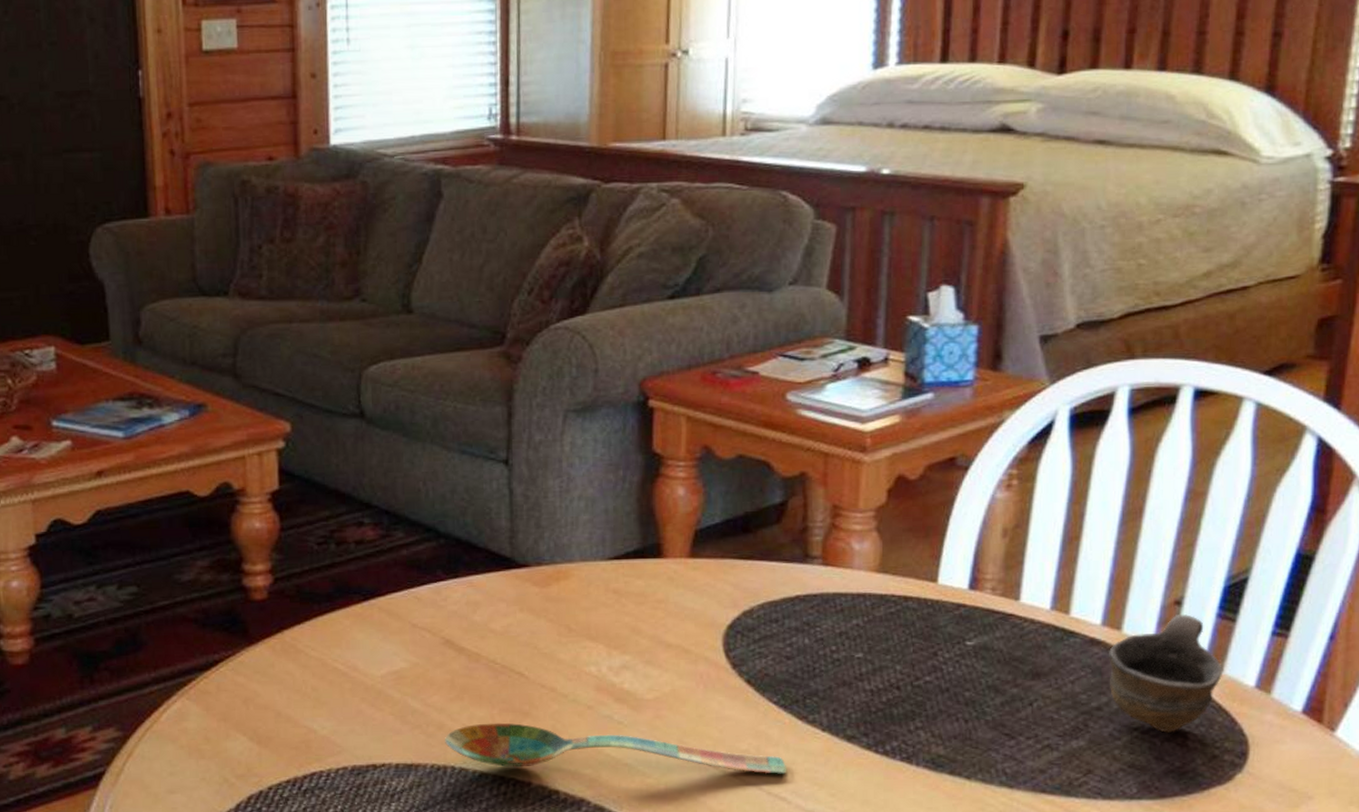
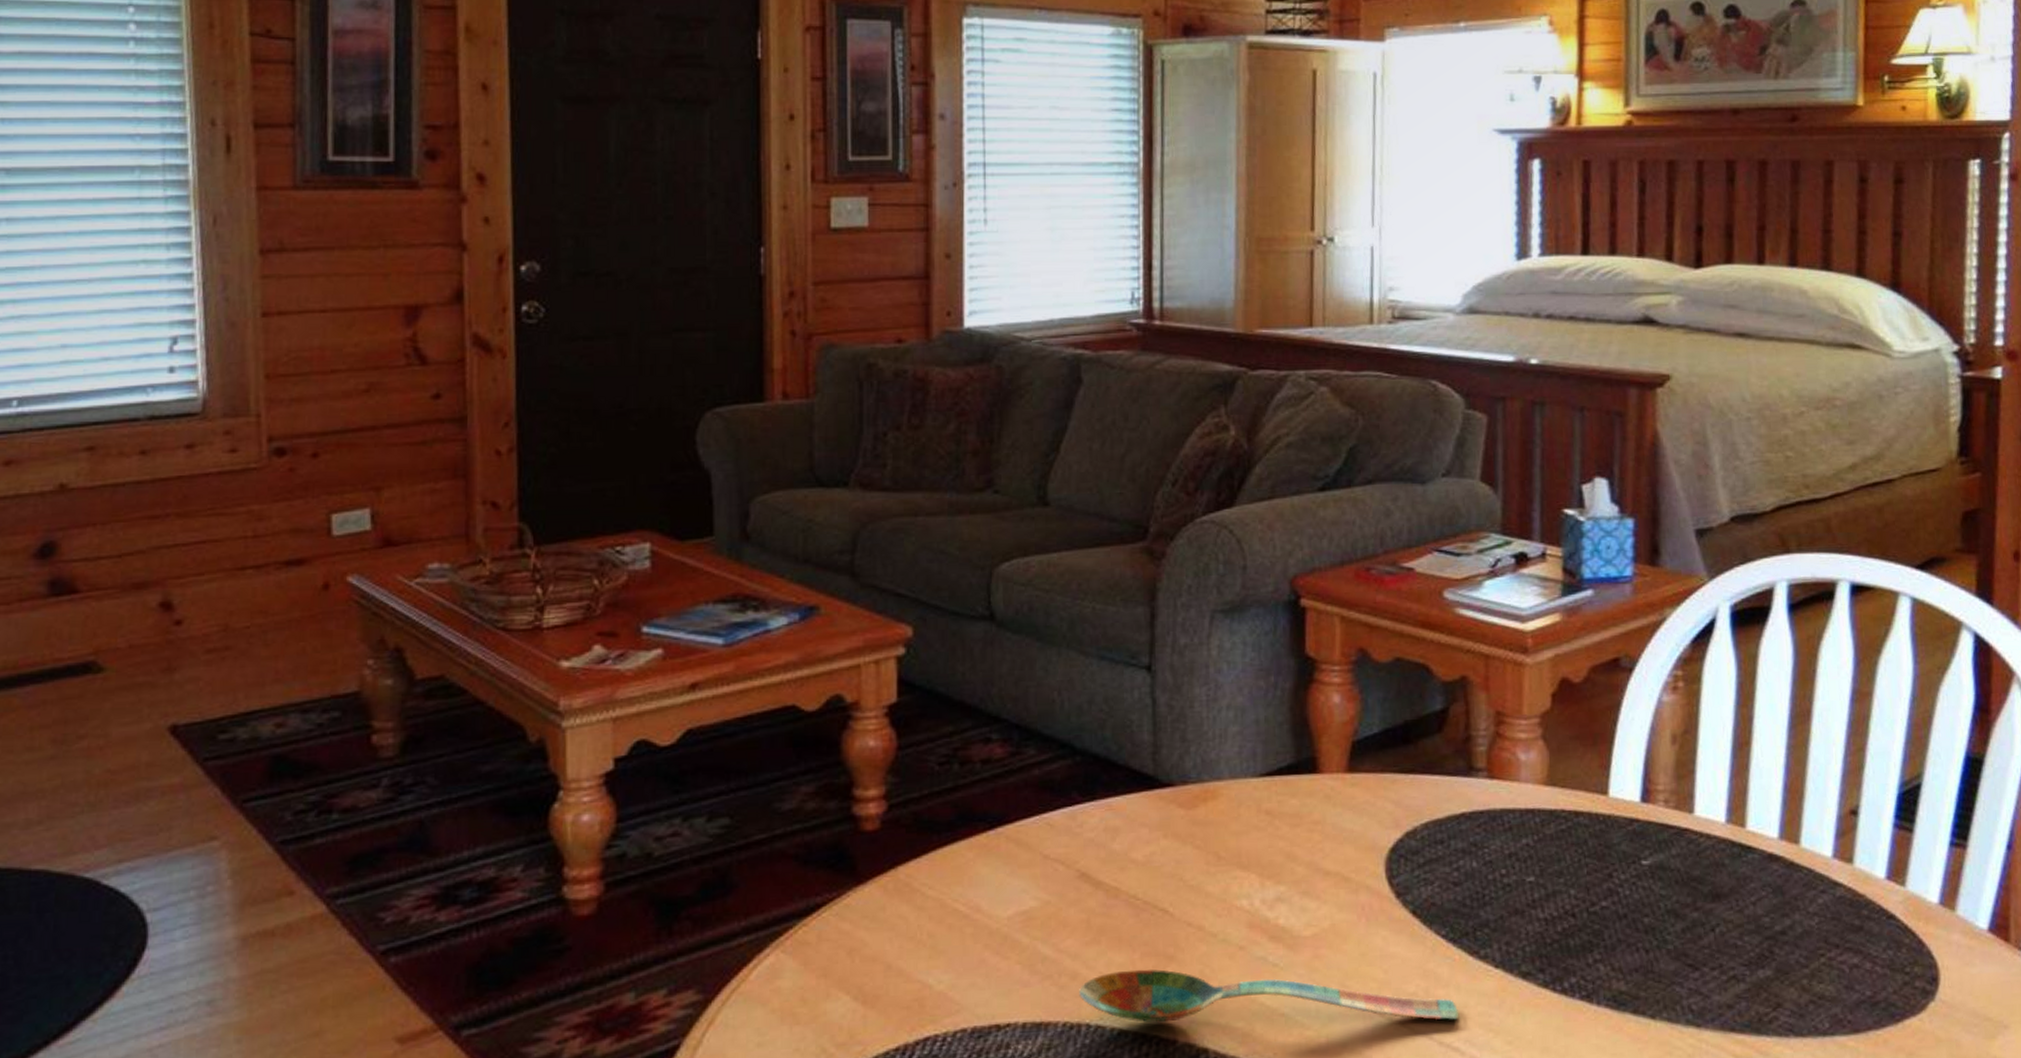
cup: present [1109,613,1223,733] -> none [1788,824,1906,958]

